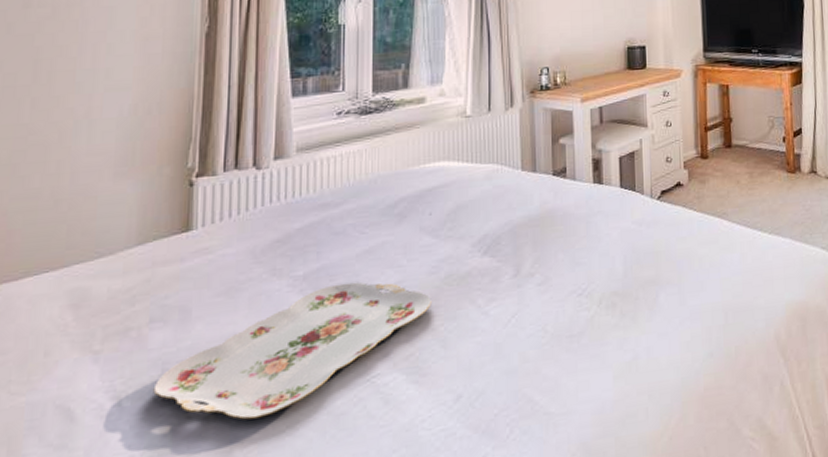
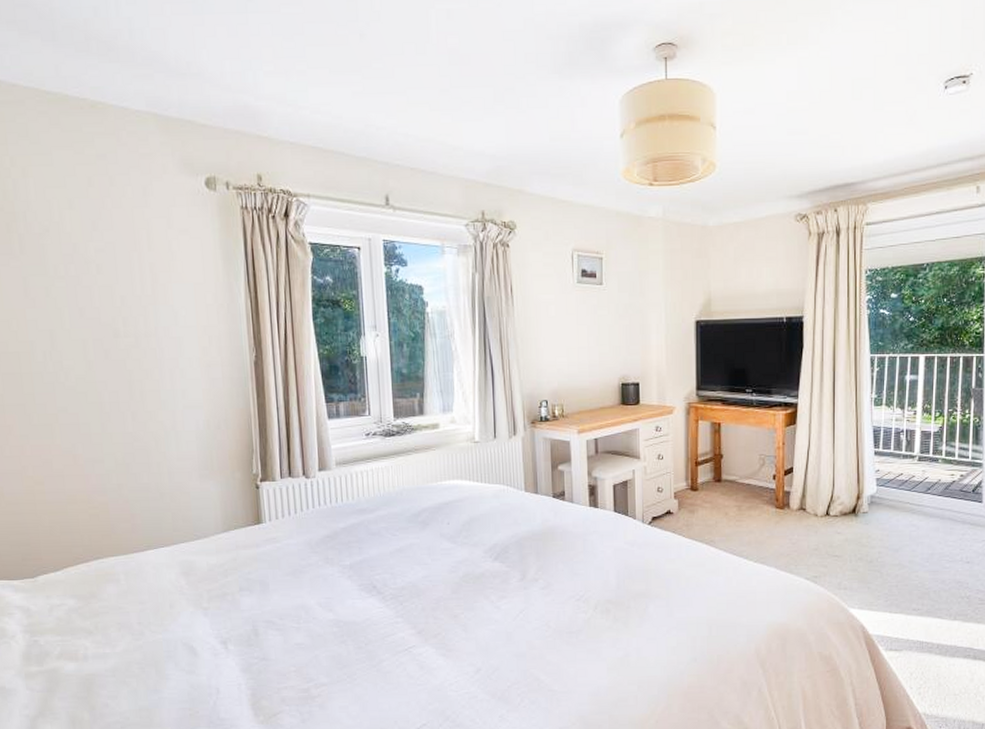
serving tray: present [153,281,432,420] -> none [248,573,453,668]

